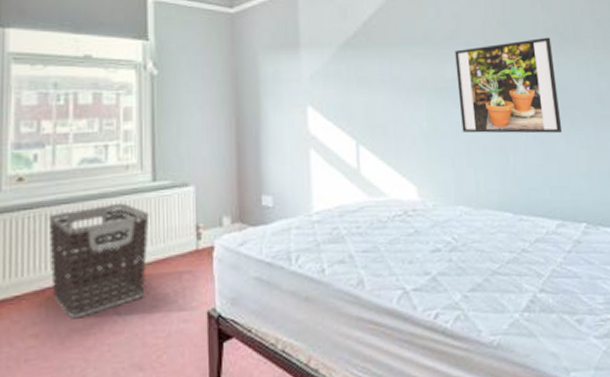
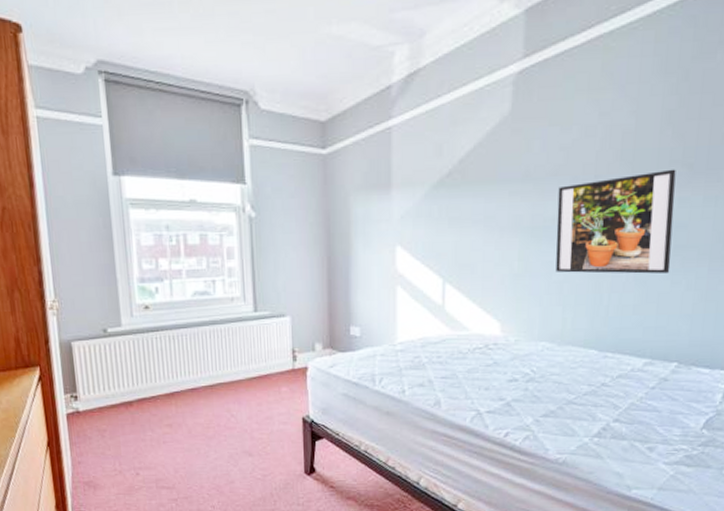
clothes hamper: present [48,202,150,319] -> none [171,328,253,416]

